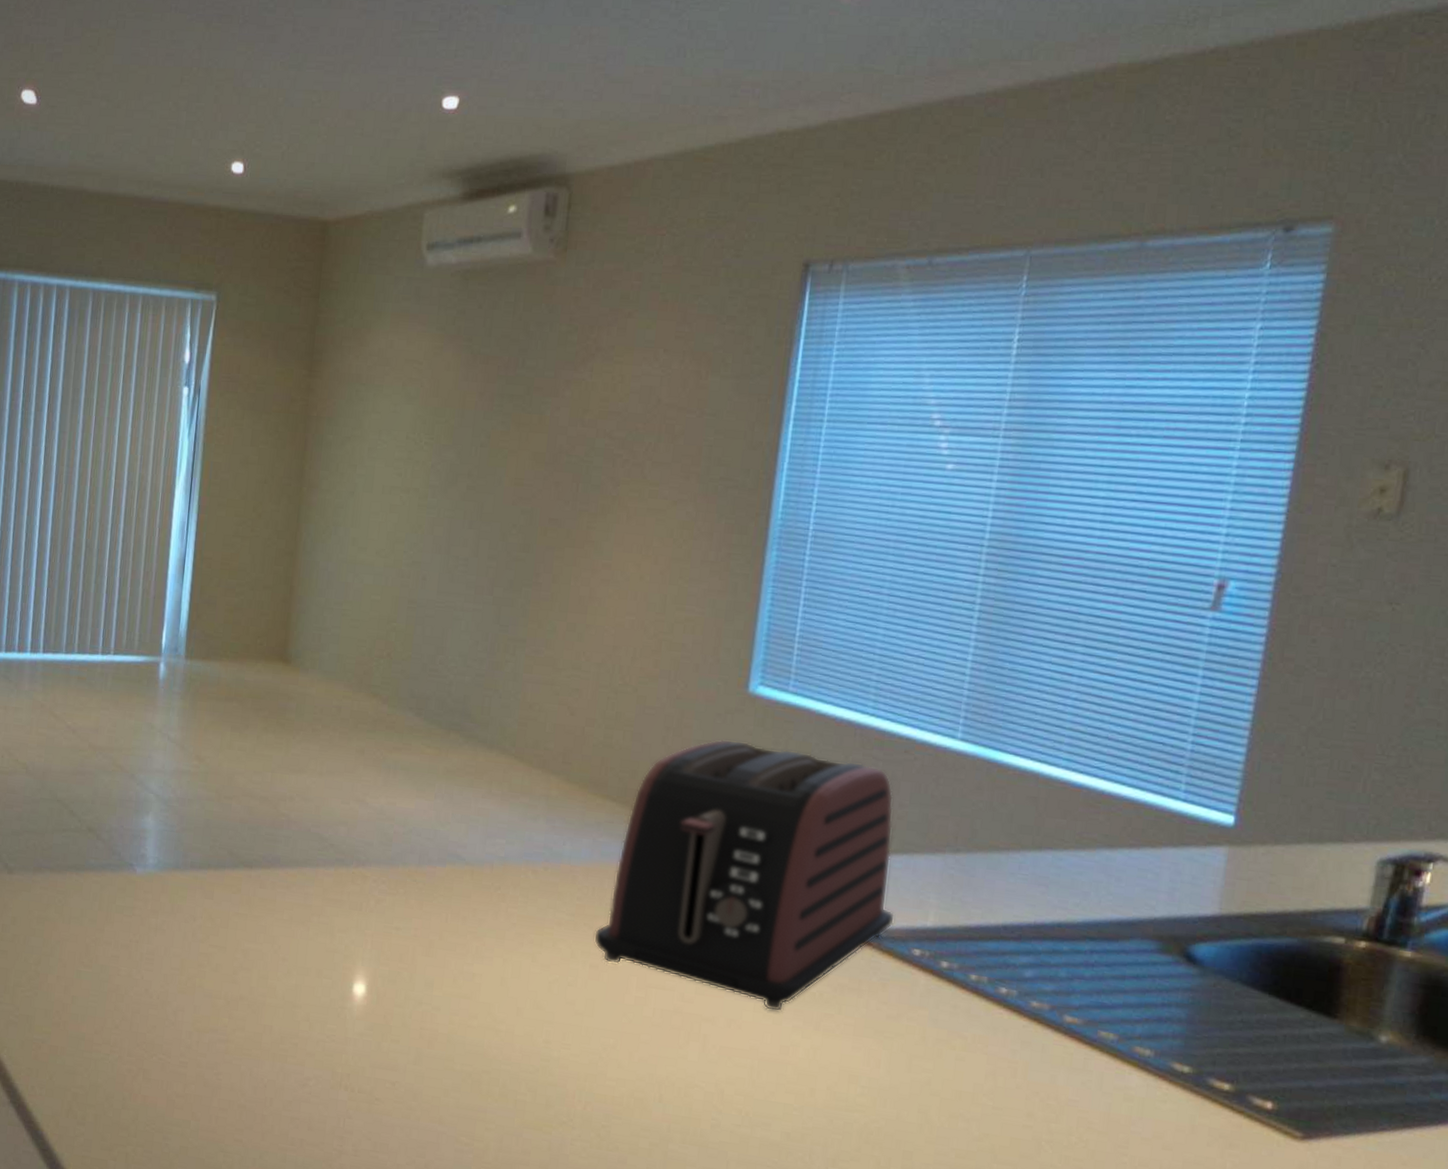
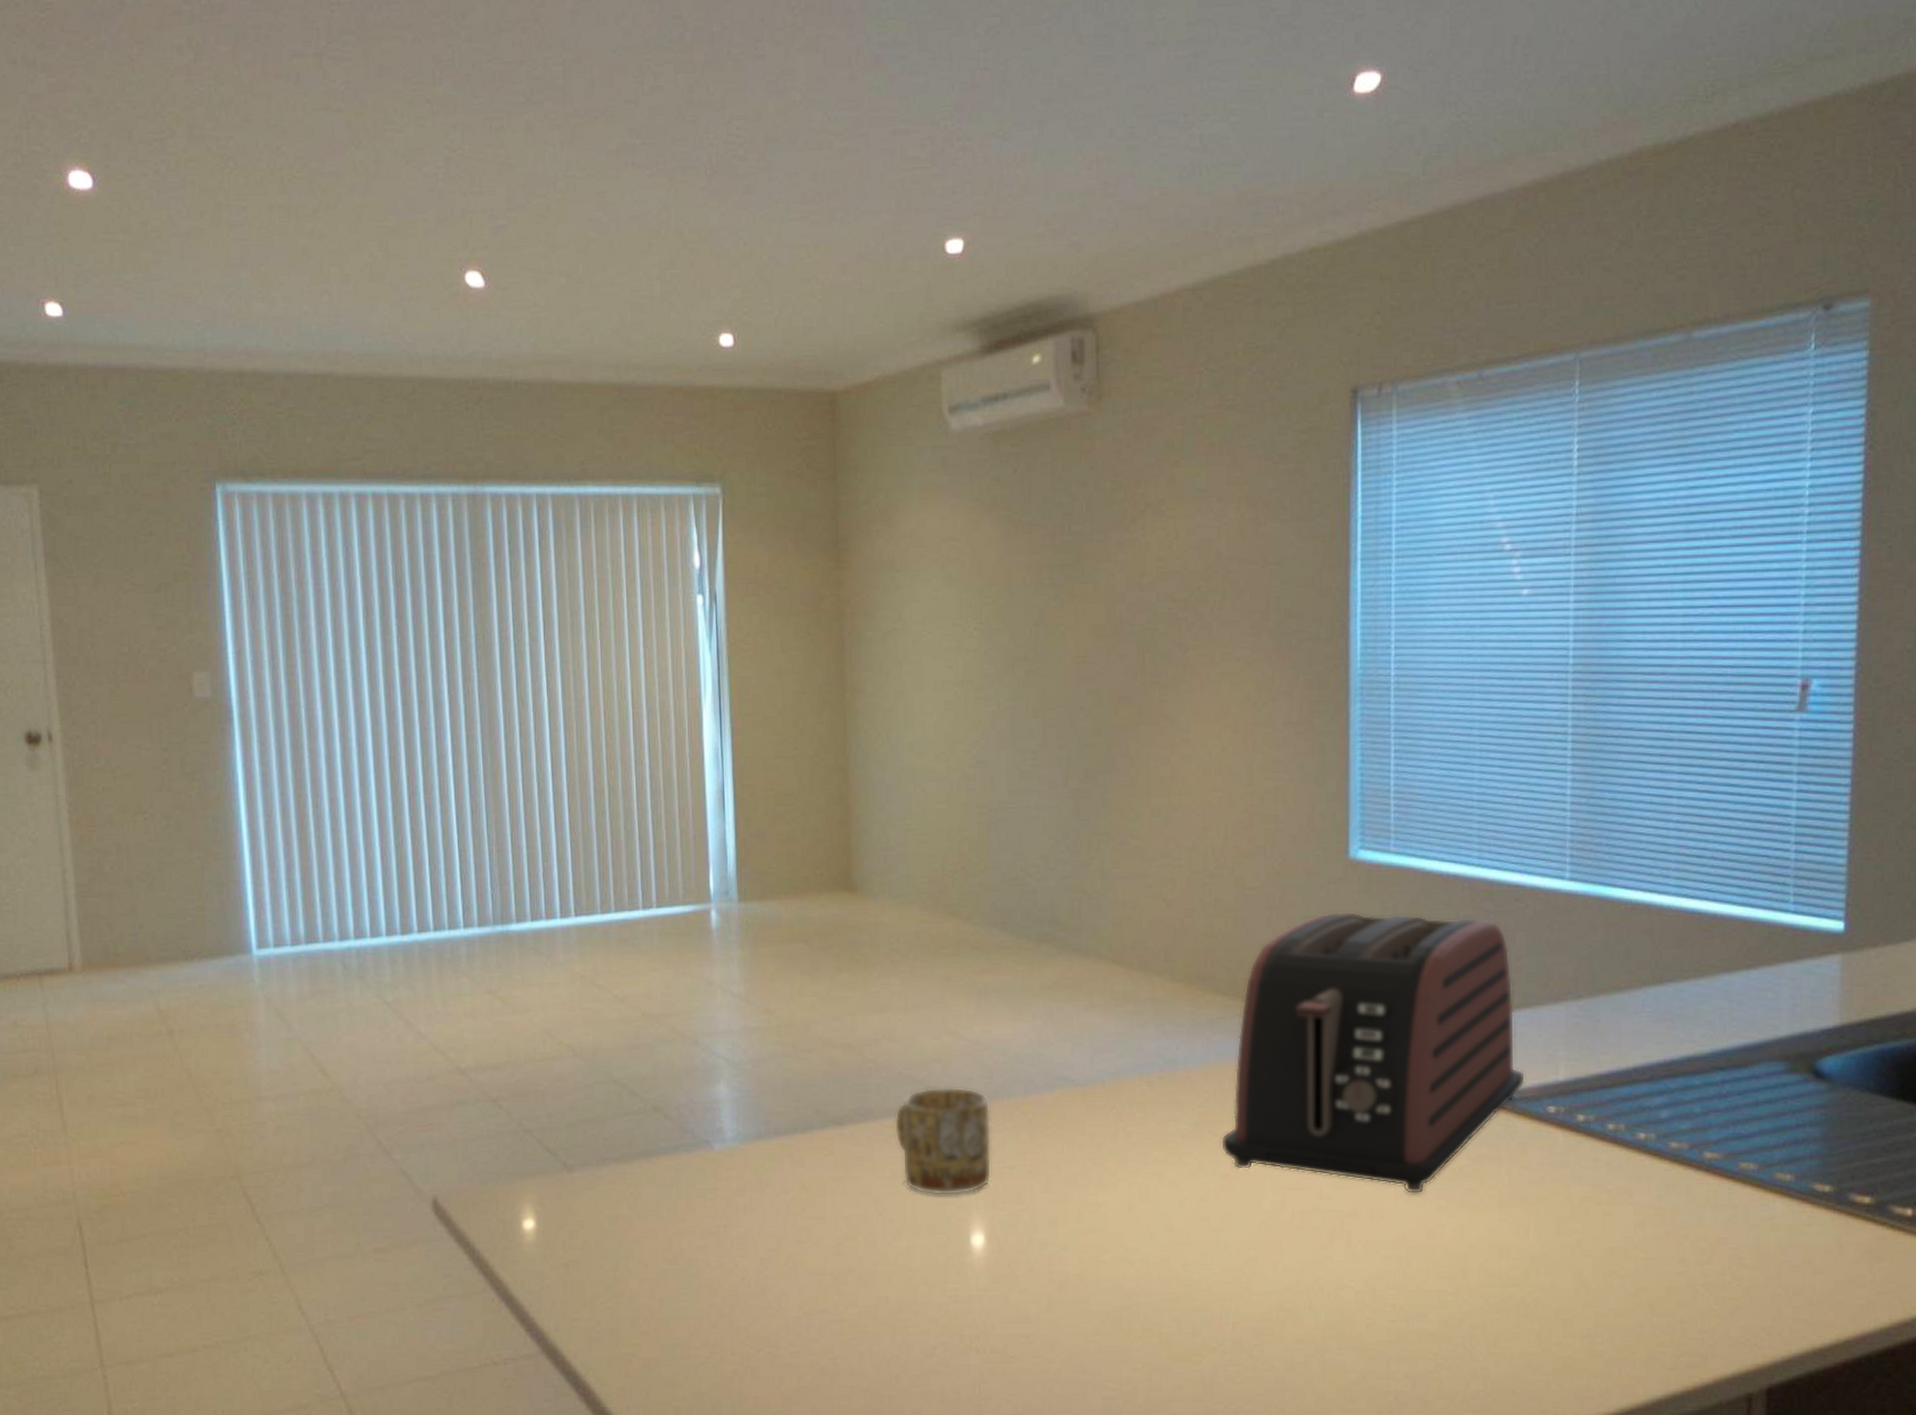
mug: none [297,846,386,947] -> present [894,1087,992,1196]

